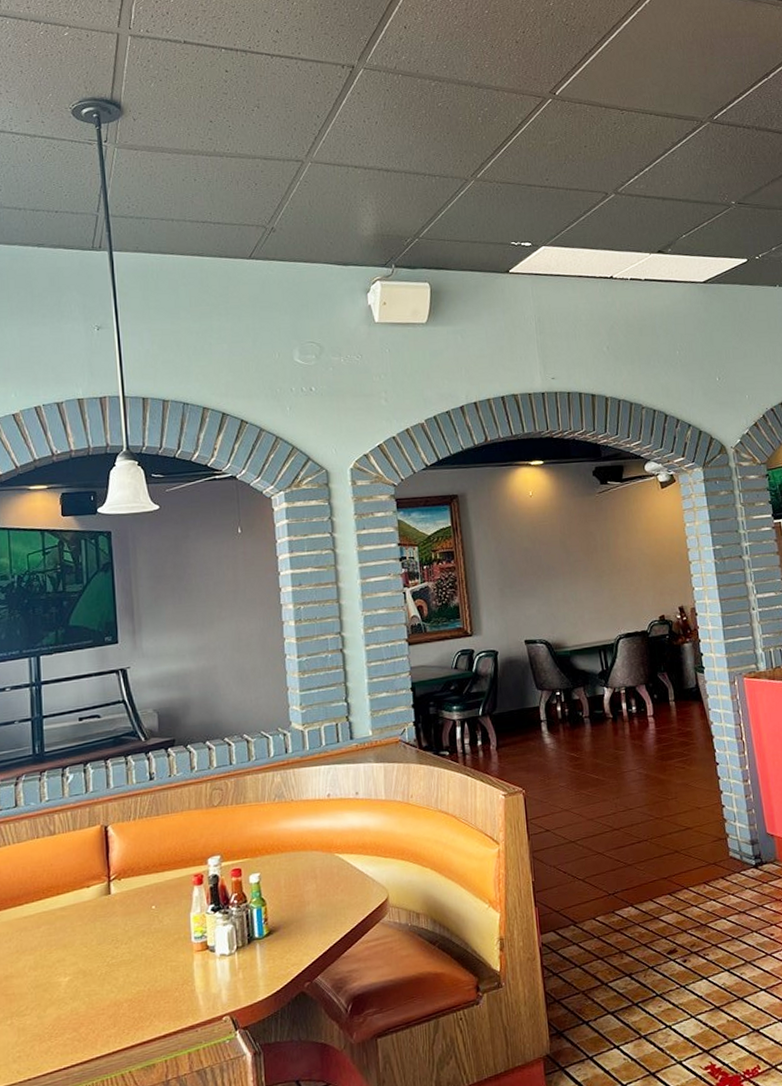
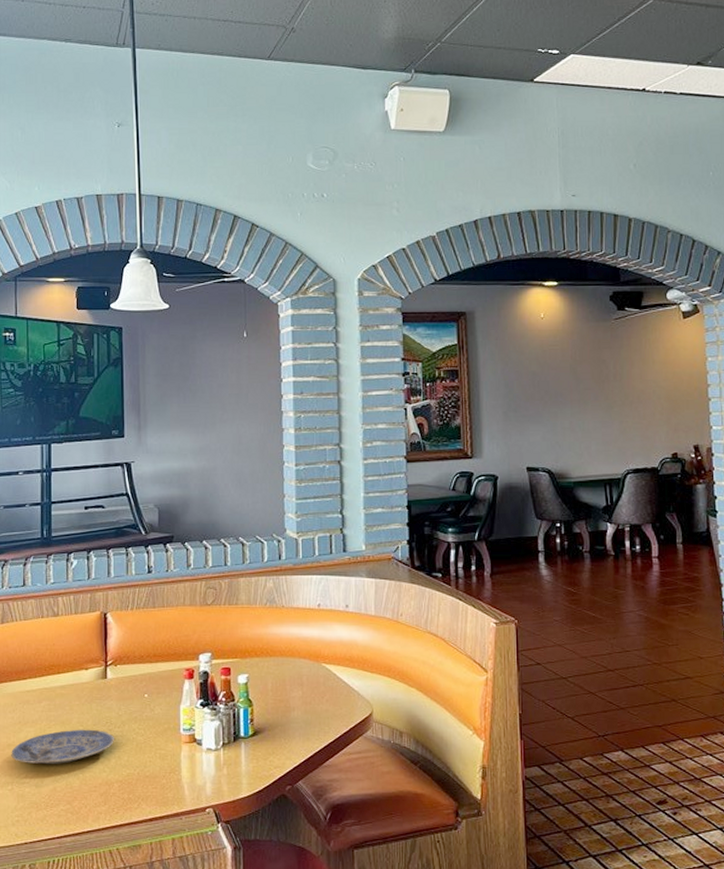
plate: none [9,949,121,994] -> present [11,729,114,764]

